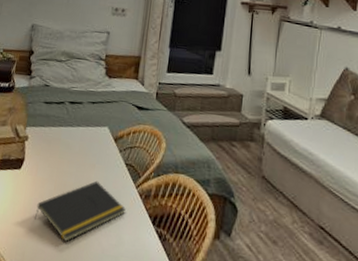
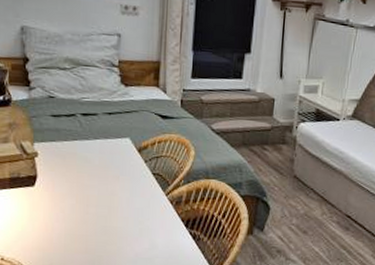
notepad: present [34,180,126,242] -> none [58,191,156,250]

